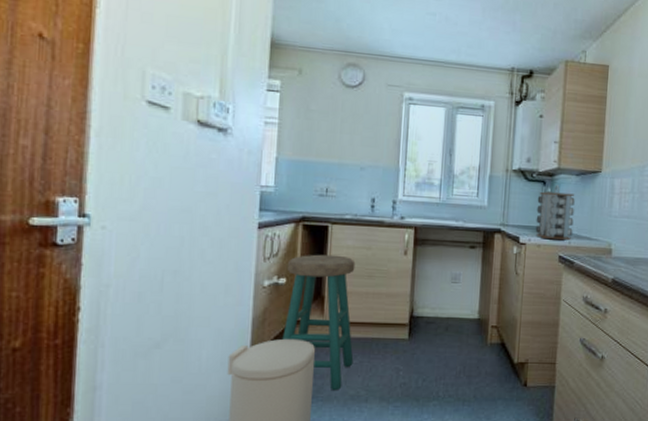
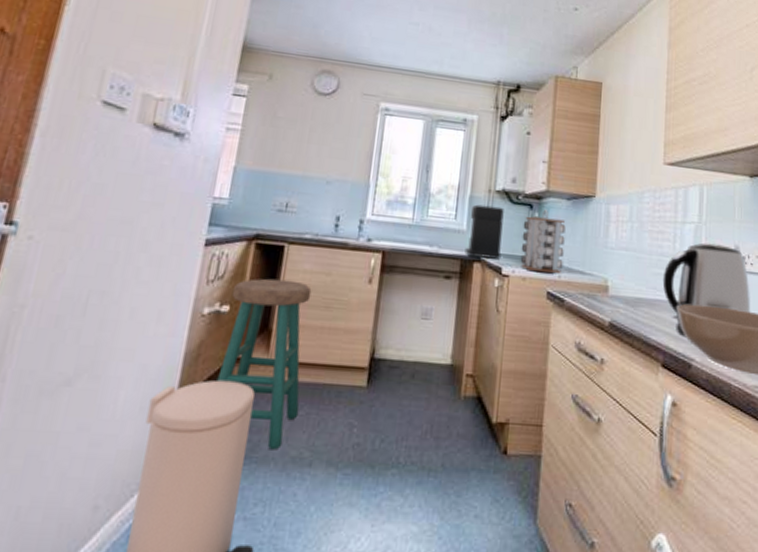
coffee maker: none [487,183,520,230] -> present [465,204,504,259]

